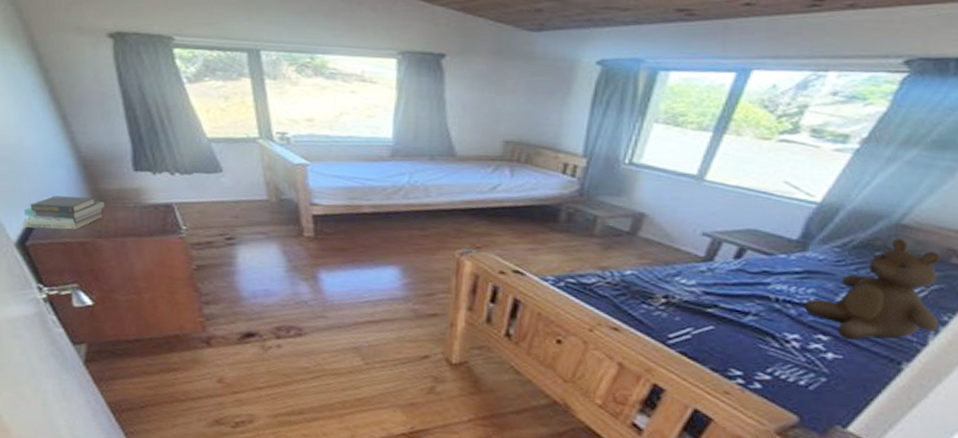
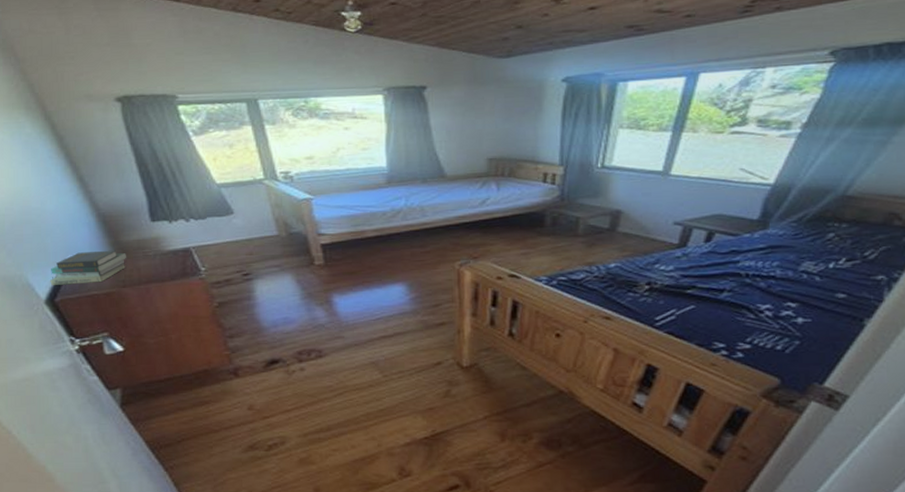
teddy bear: present [803,238,941,340] -> none [771,208,891,303]

